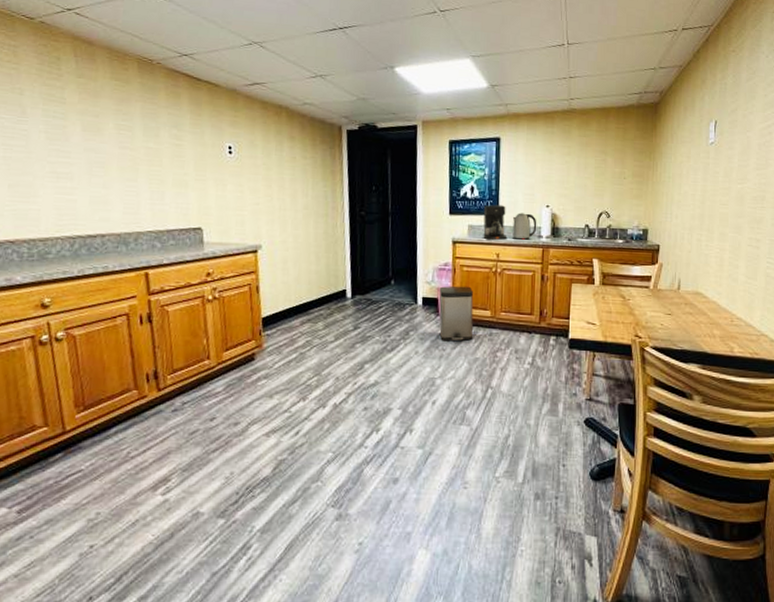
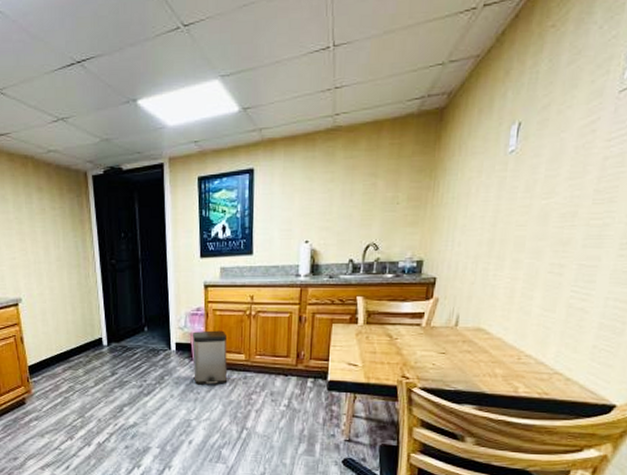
coffee maker: present [483,204,507,241] -> none [236,244,262,282]
kettle: present [512,212,537,241] -> none [268,251,295,281]

